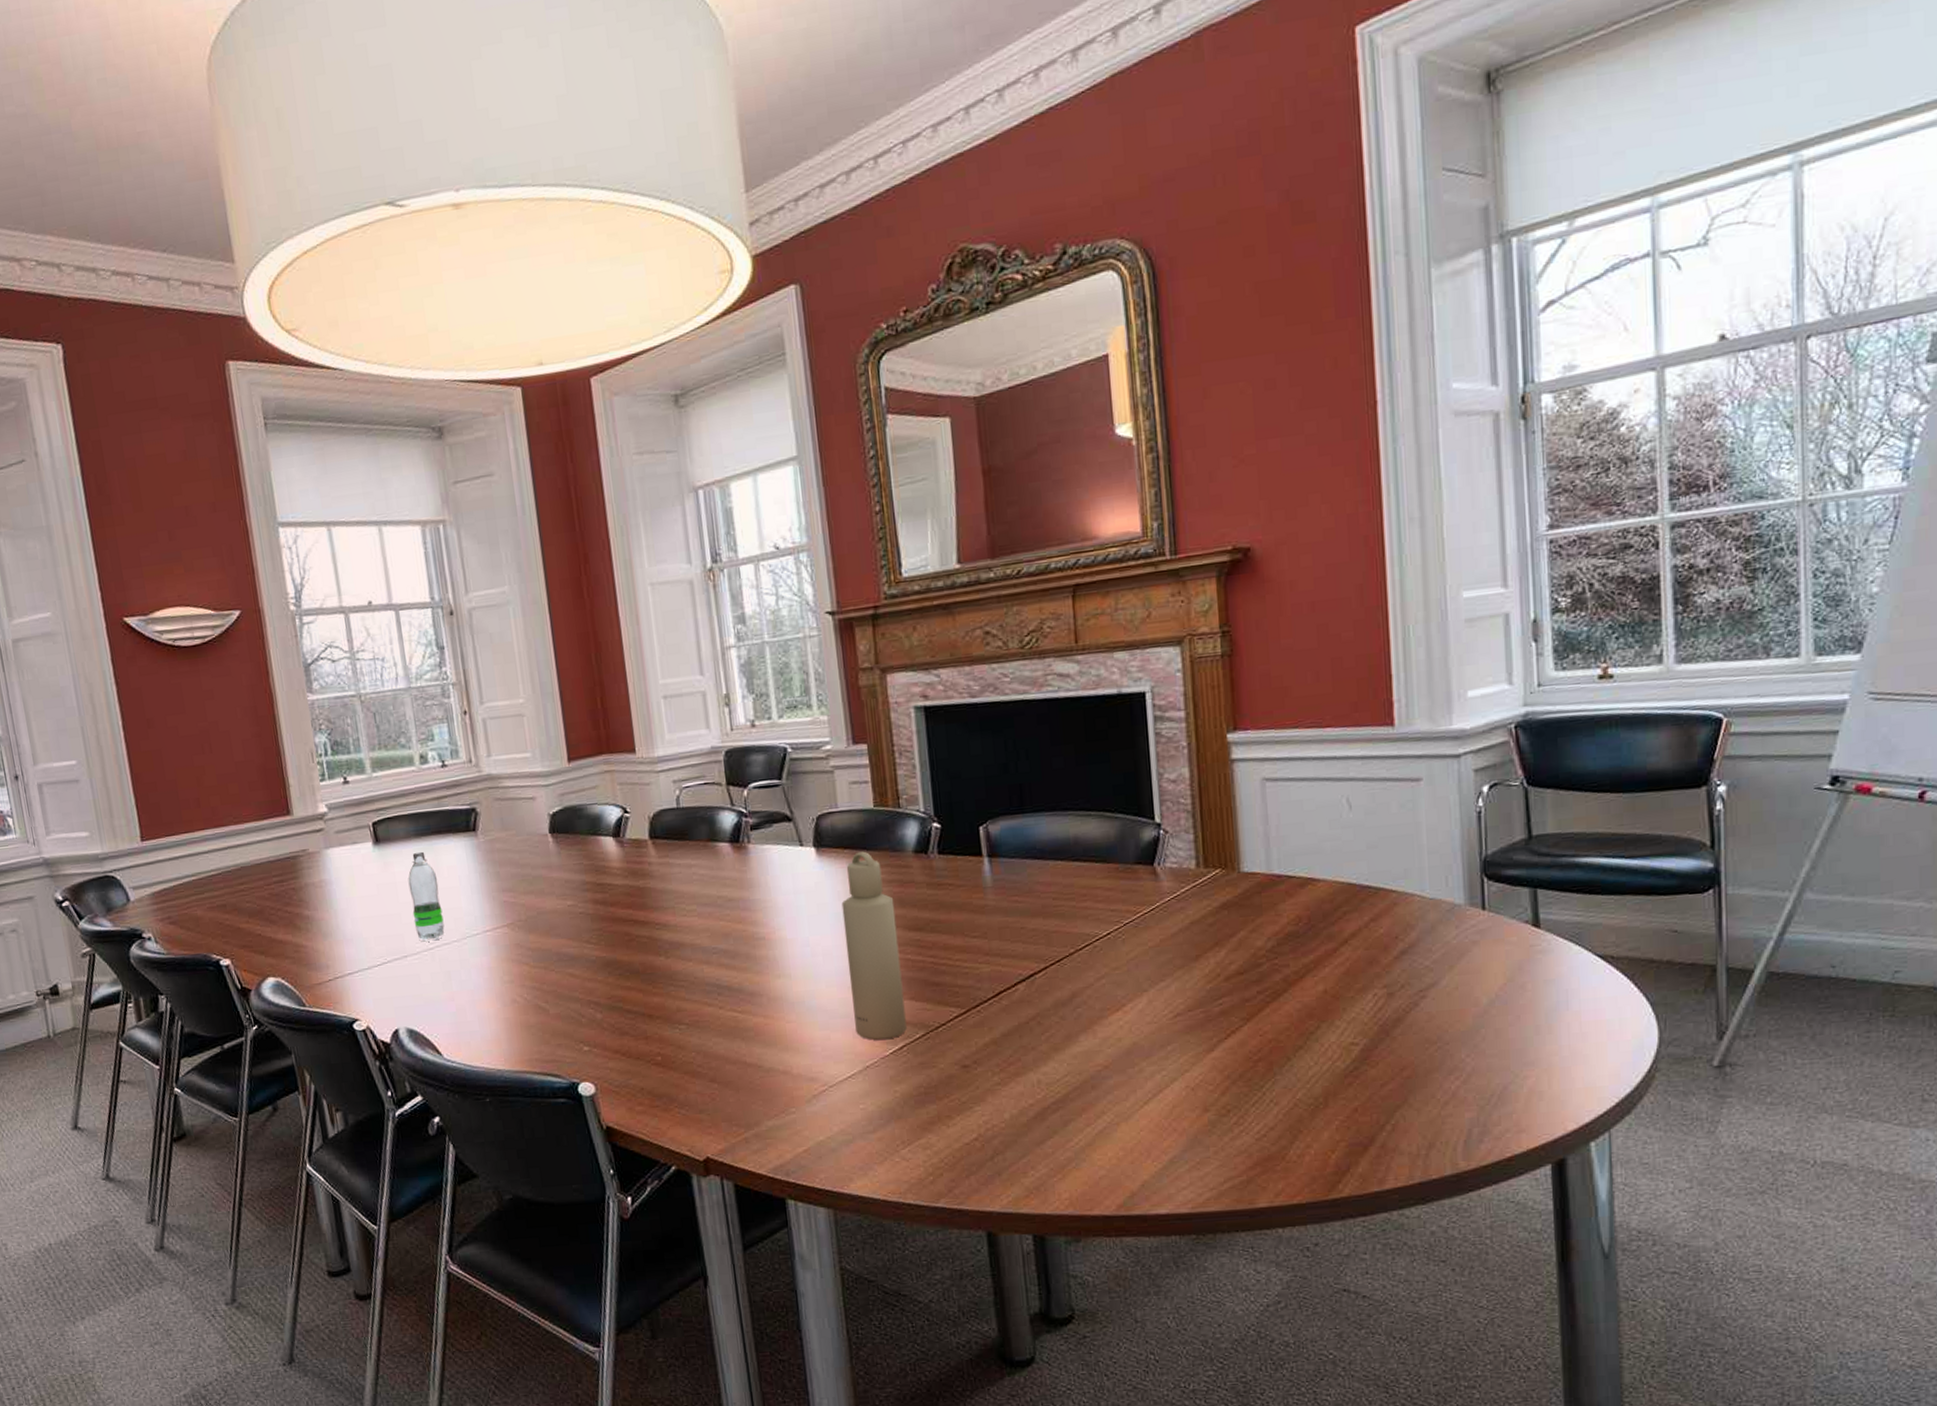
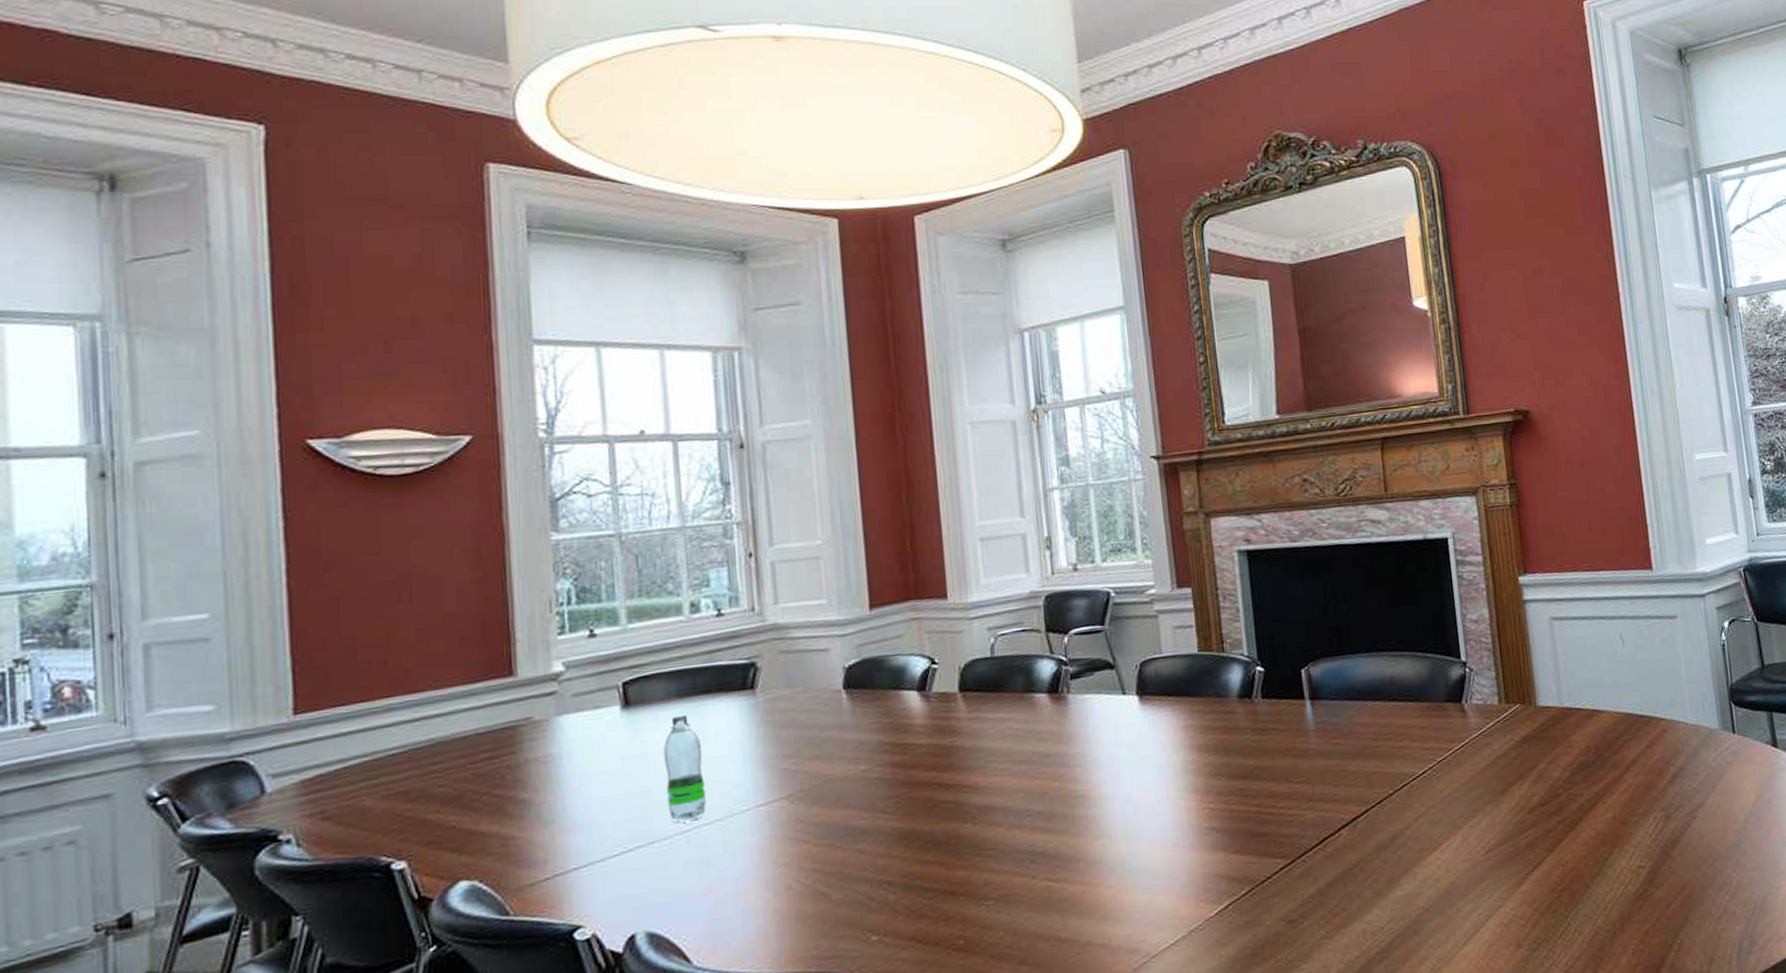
bottle: present [841,851,907,1041] -> none [1165,698,1232,901]

